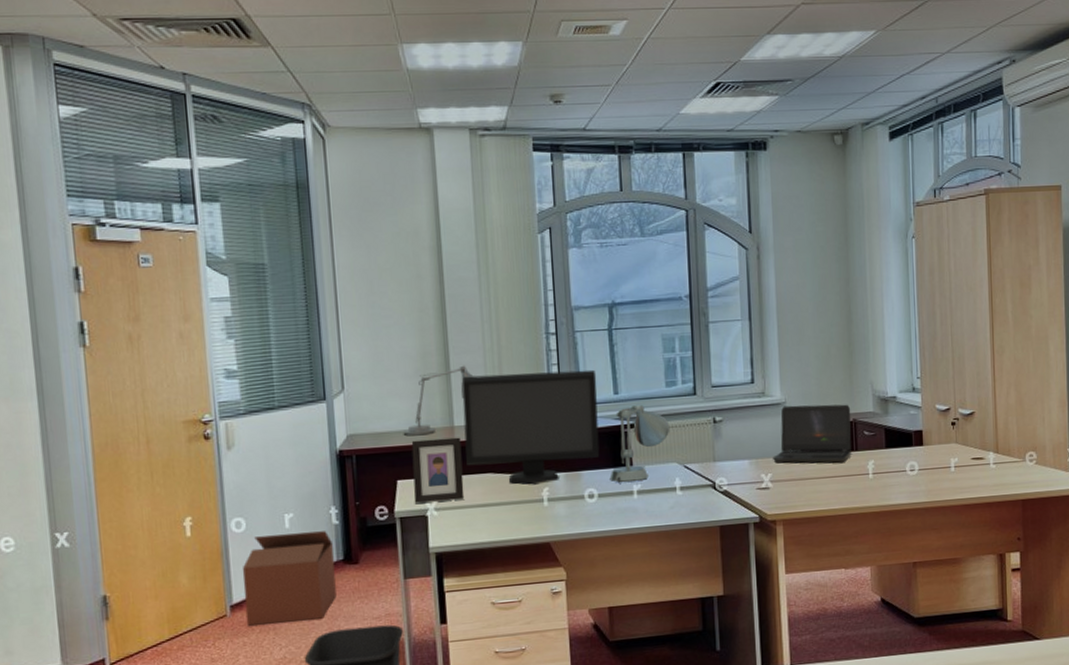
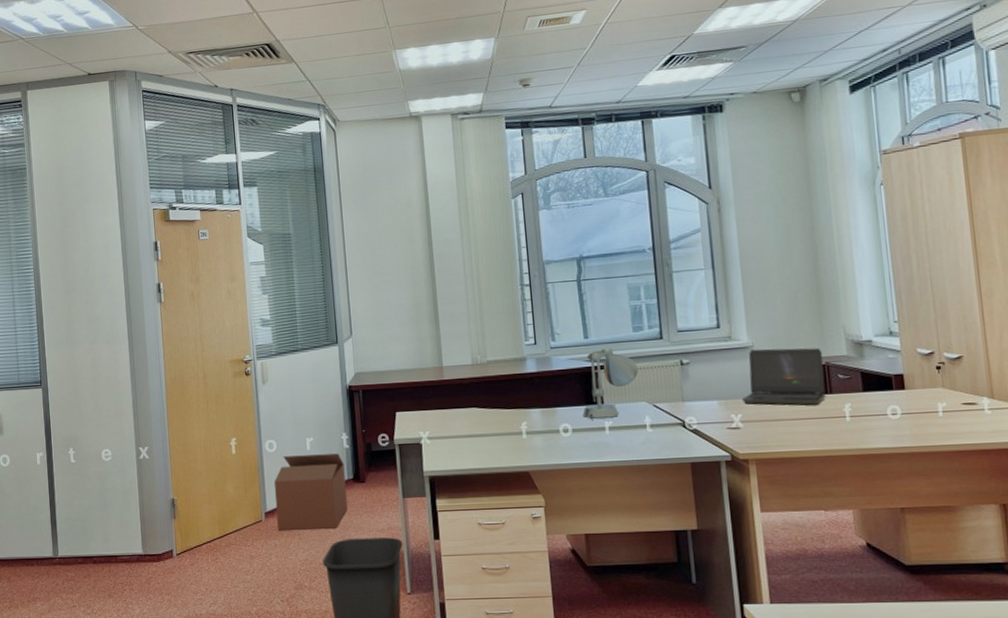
desk lamp: present [403,365,474,436] -> none [400,313,459,375]
picture frame: present [411,437,465,503] -> none [407,376,453,432]
monitor: present [462,369,600,485] -> none [449,316,573,419]

